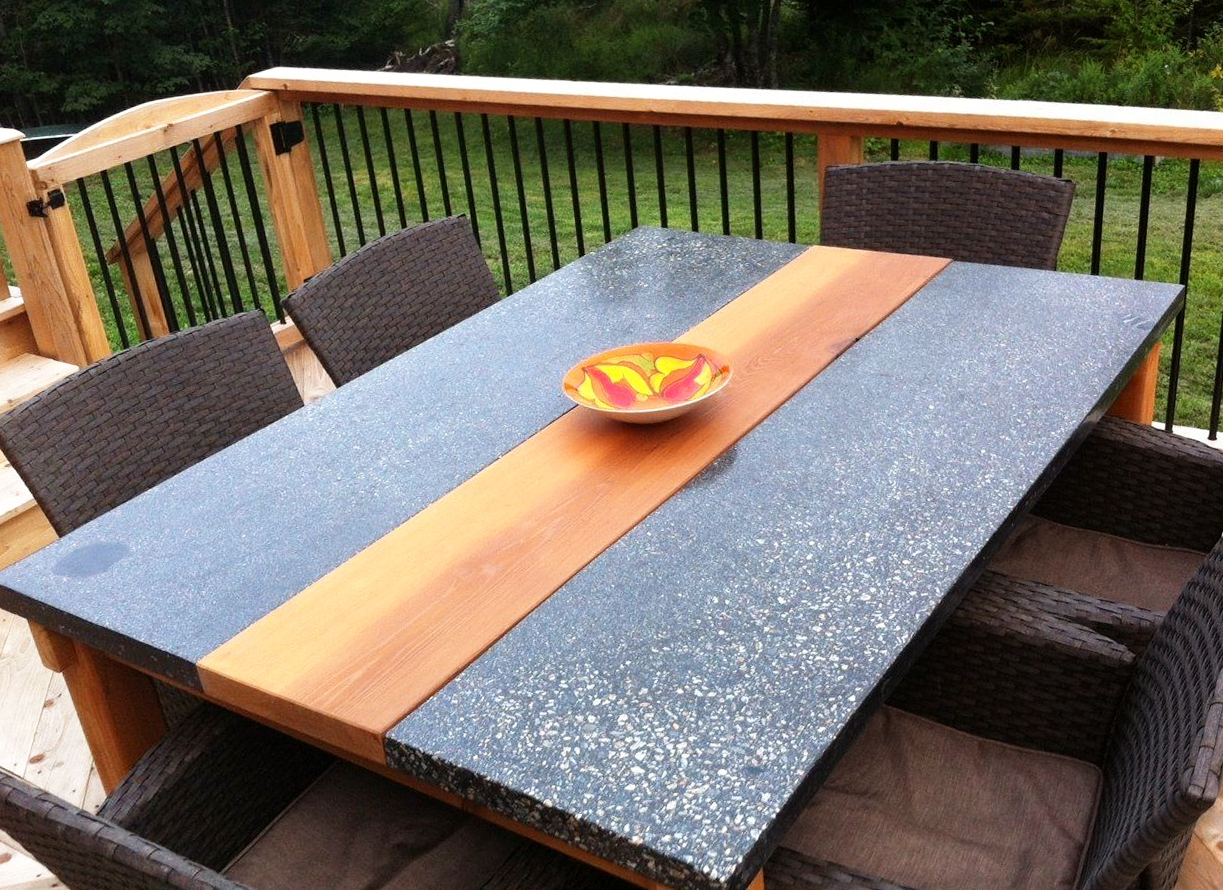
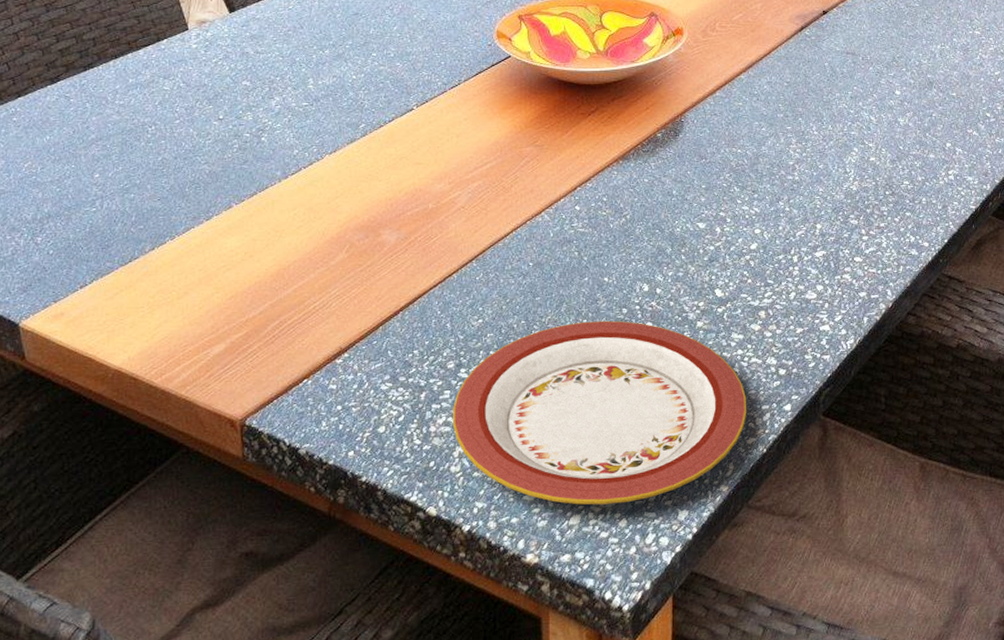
plate: none [557,630,816,793] -> present [452,320,747,505]

